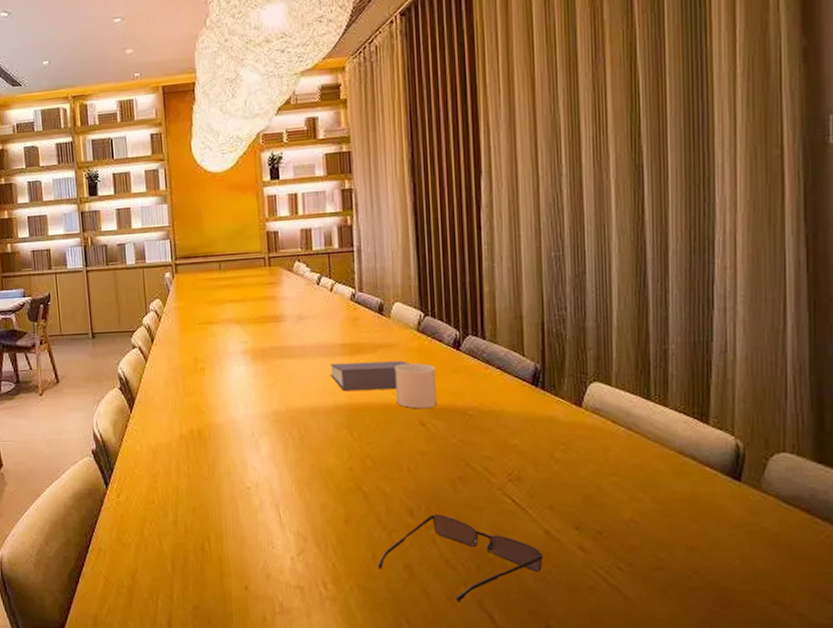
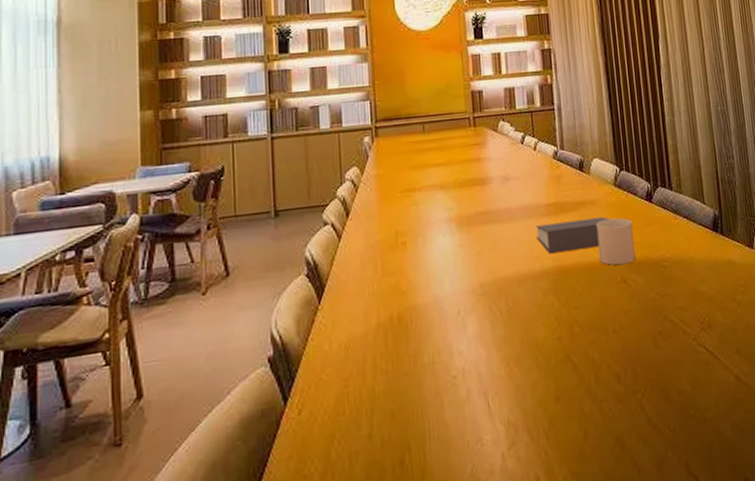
eyeglasses: present [378,514,544,601] -> none [590,374,736,469]

